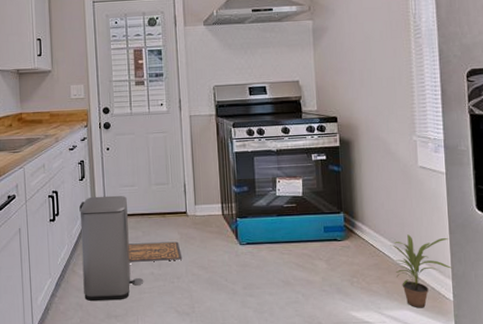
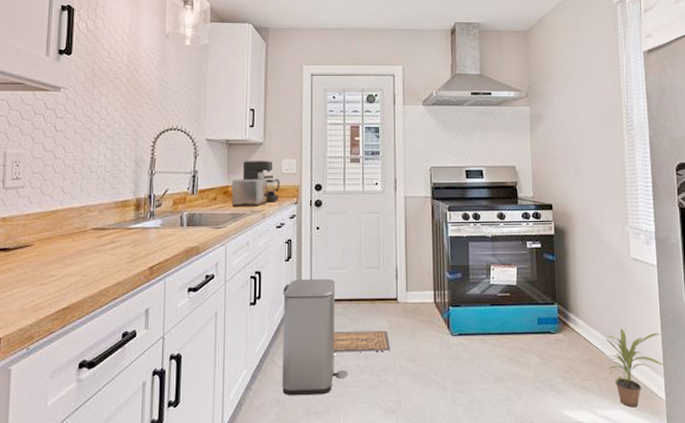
toaster: none [24,104,60,133] -> present [231,178,268,208]
coffee maker: none [33,87,70,127] -> present [242,161,279,203]

